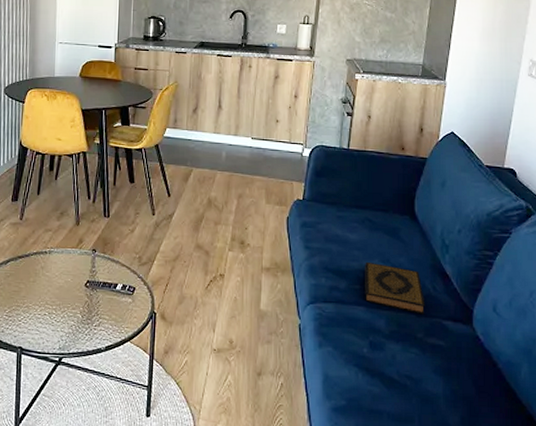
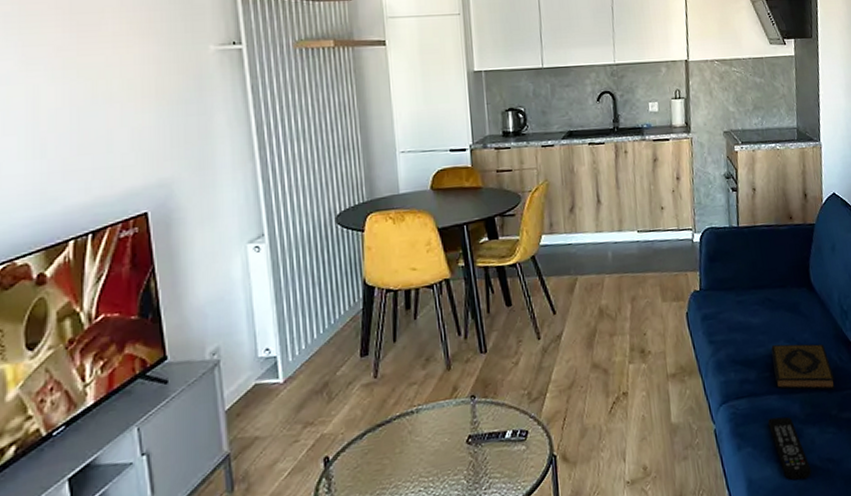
remote control: none [352,326,389,387] -> present [768,416,812,481]

